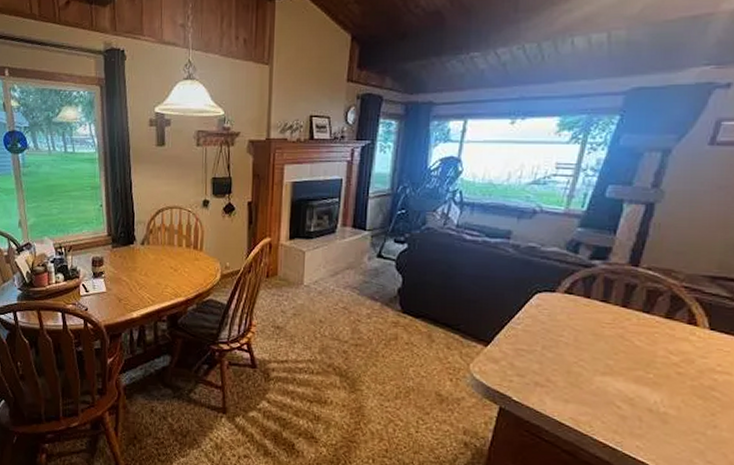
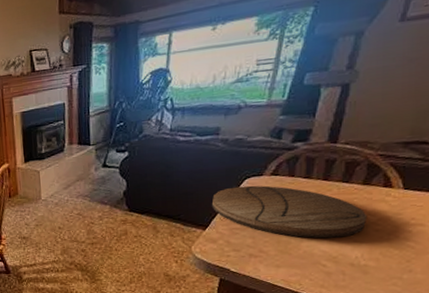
cutting board: none [496,300,669,376] -> present [211,185,368,239]

